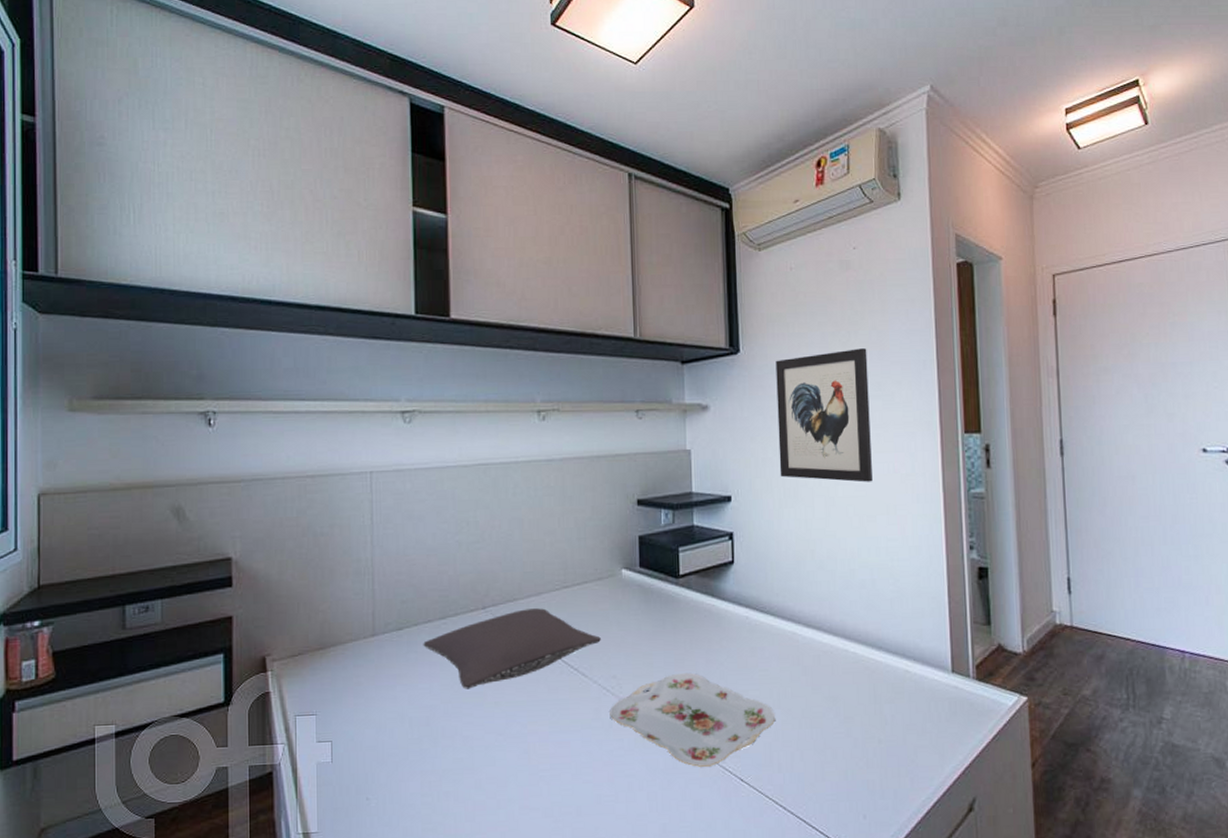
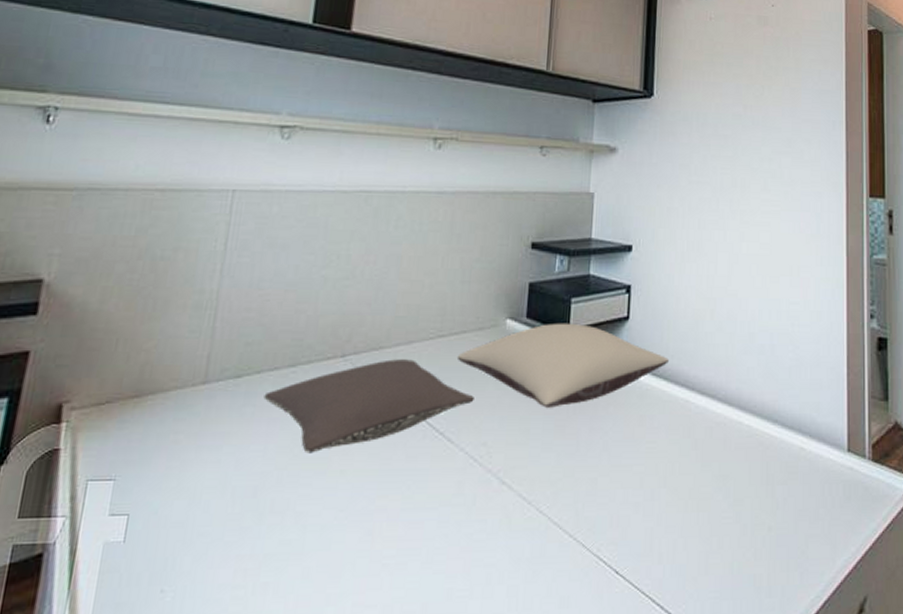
pillow: none [581,569,774,644] -> present [456,323,669,408]
serving tray: present [609,672,776,767] -> none [474,442,660,556]
wall art: present [775,348,873,482] -> none [684,103,779,241]

